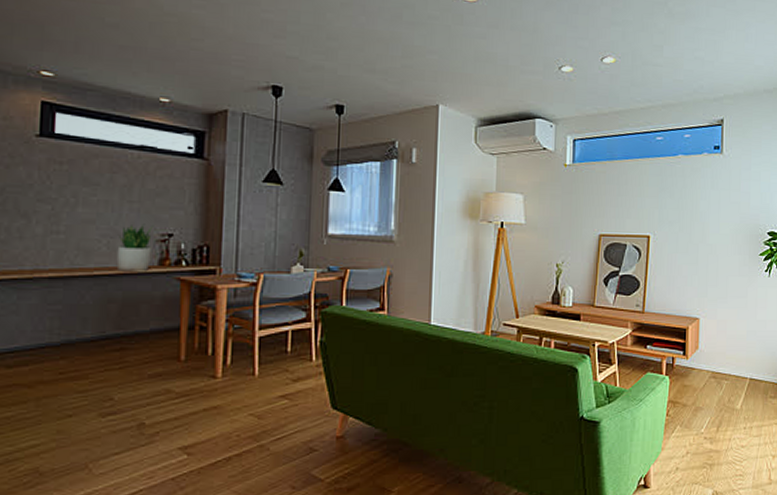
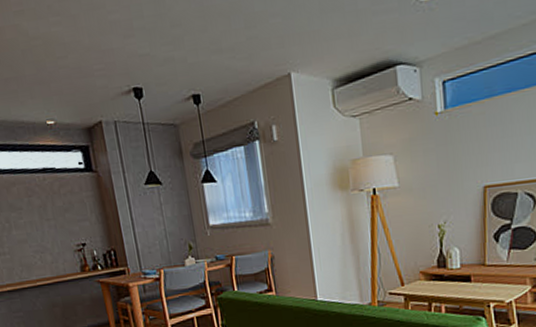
planter: present [116,225,154,272] -> none [47,238,75,281]

